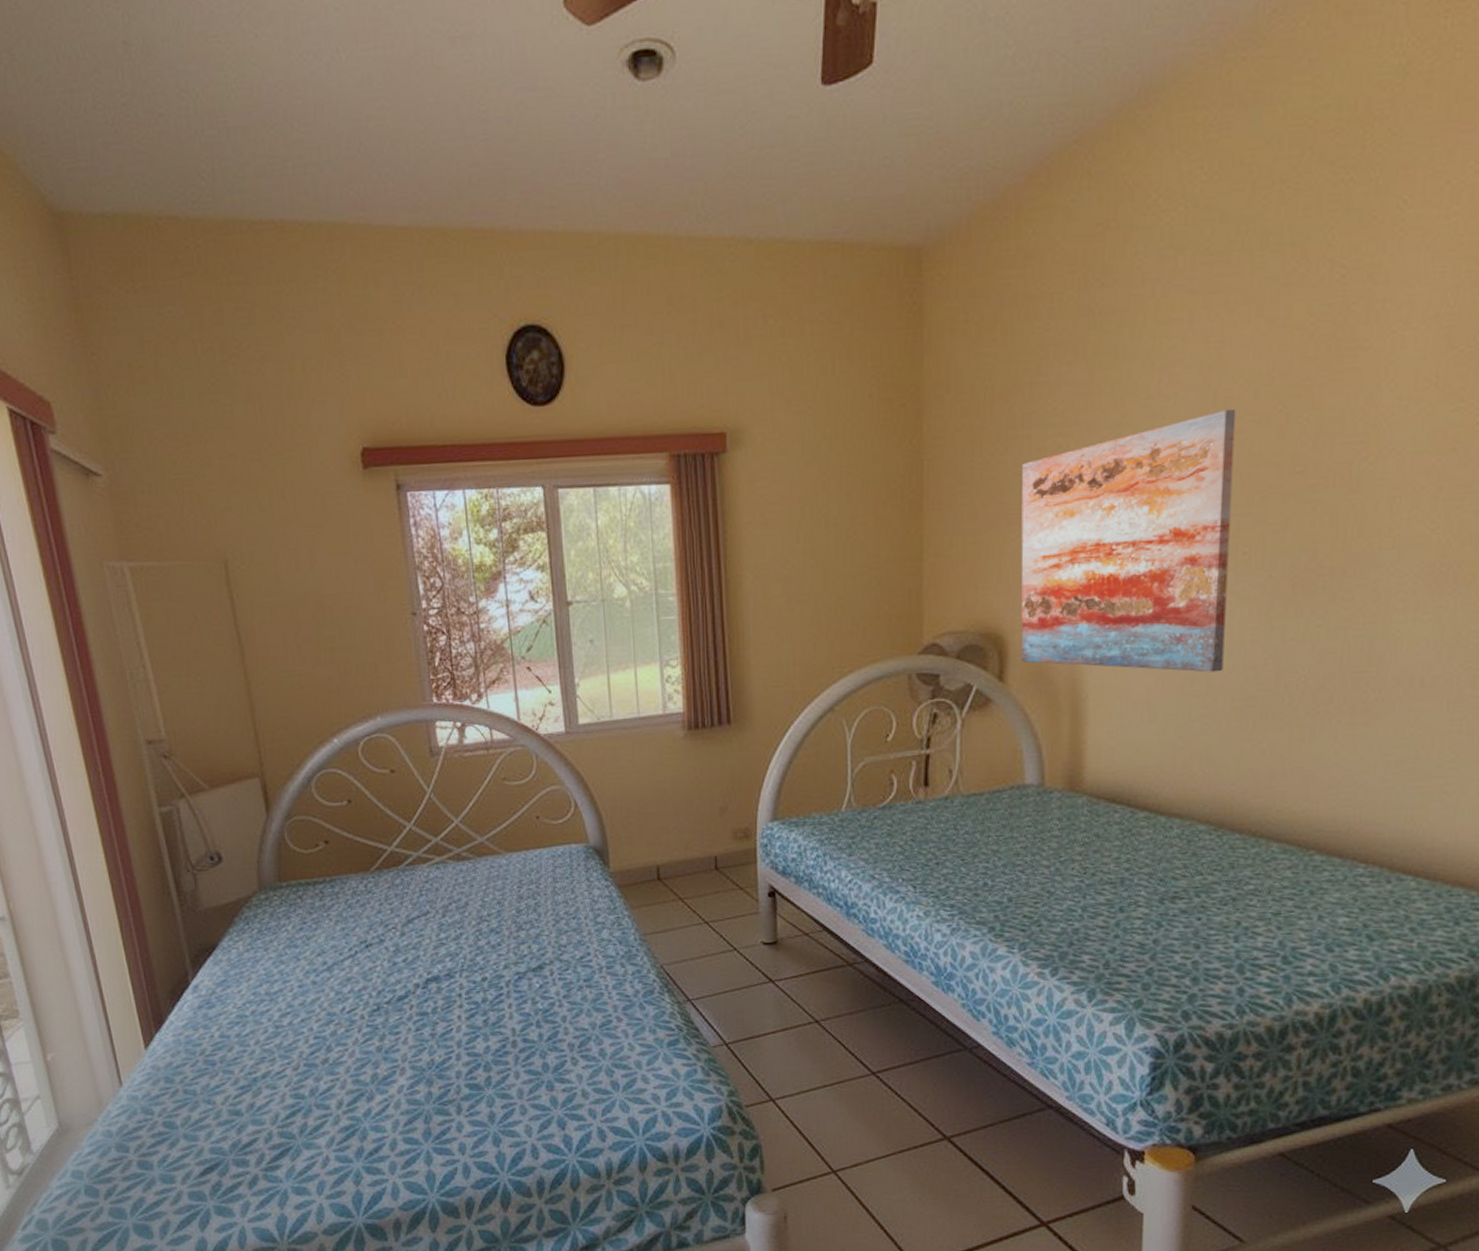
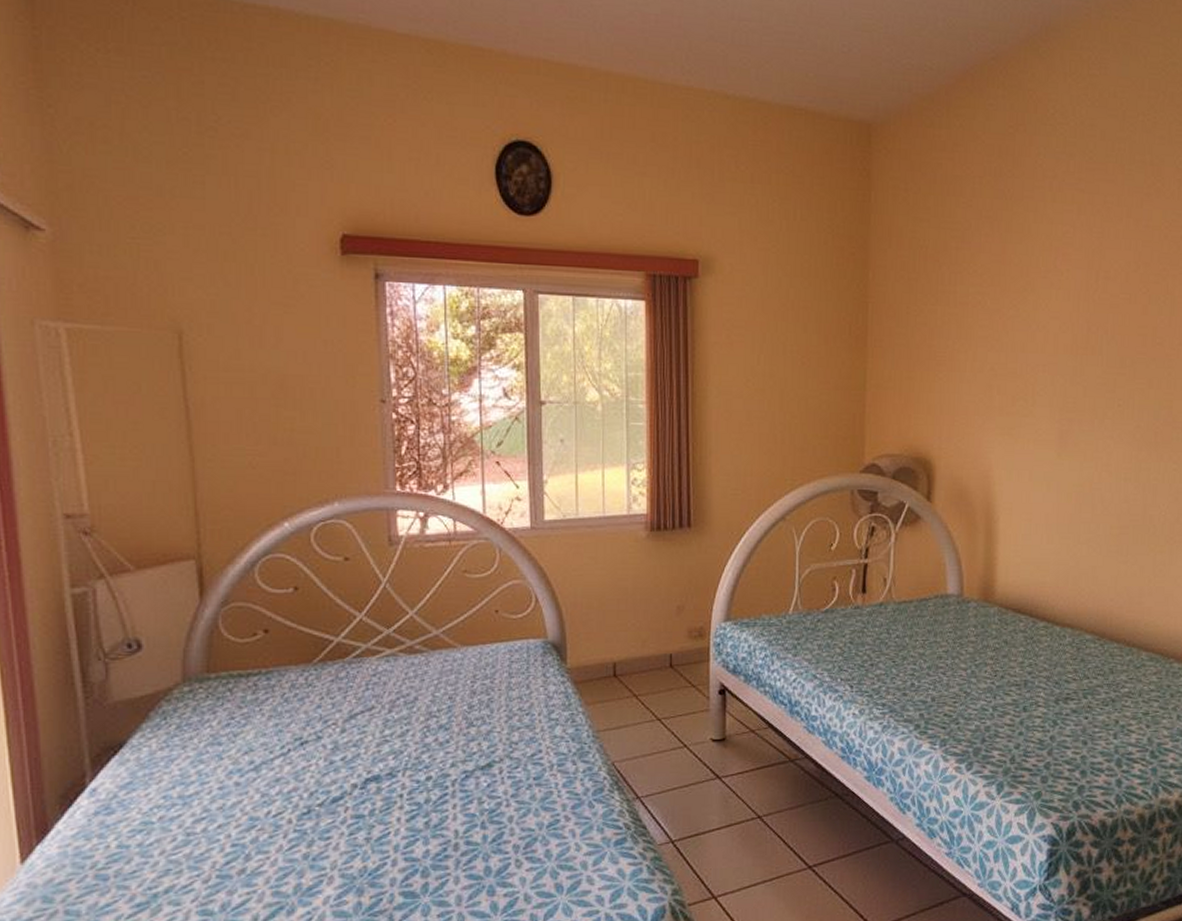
wall art: present [1021,408,1236,673] -> none [945,287,1113,503]

